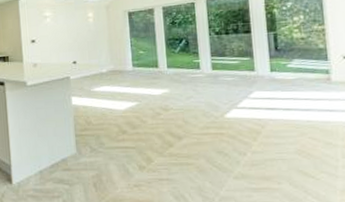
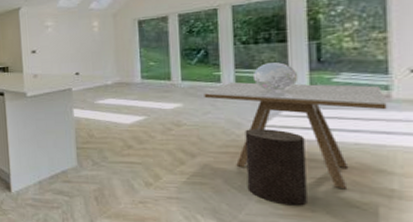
dining table: none [186,68,329,162] -> present [204,82,387,190]
stool: none [221,110,274,180] -> present [245,129,307,206]
decorative globe: none [225,51,262,76] -> present [252,62,299,91]

